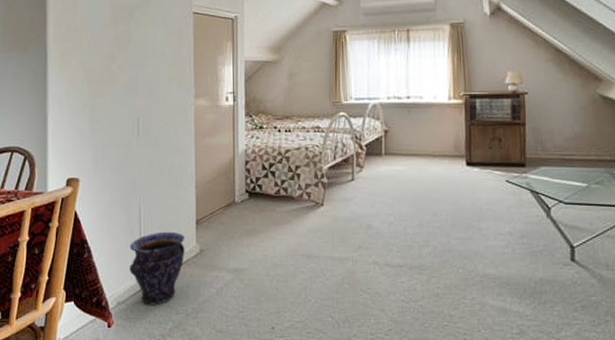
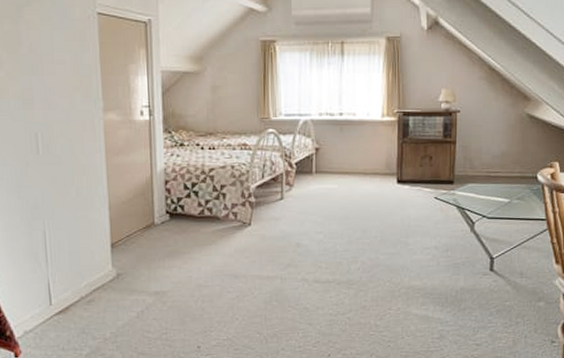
vase: present [129,231,185,305] -> none [34,256,100,332]

